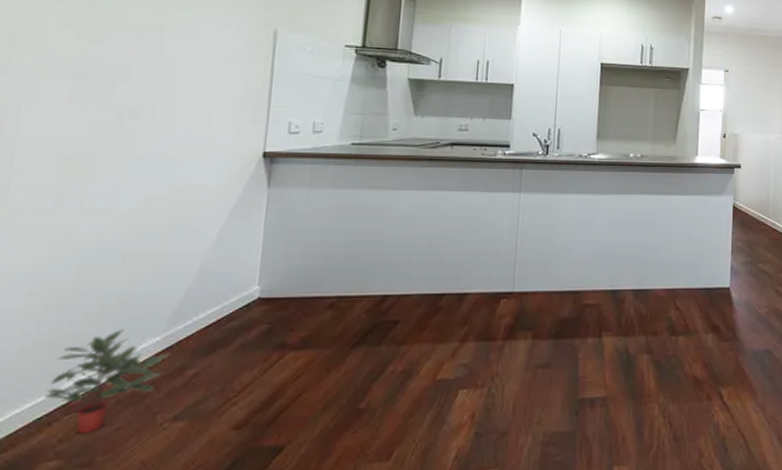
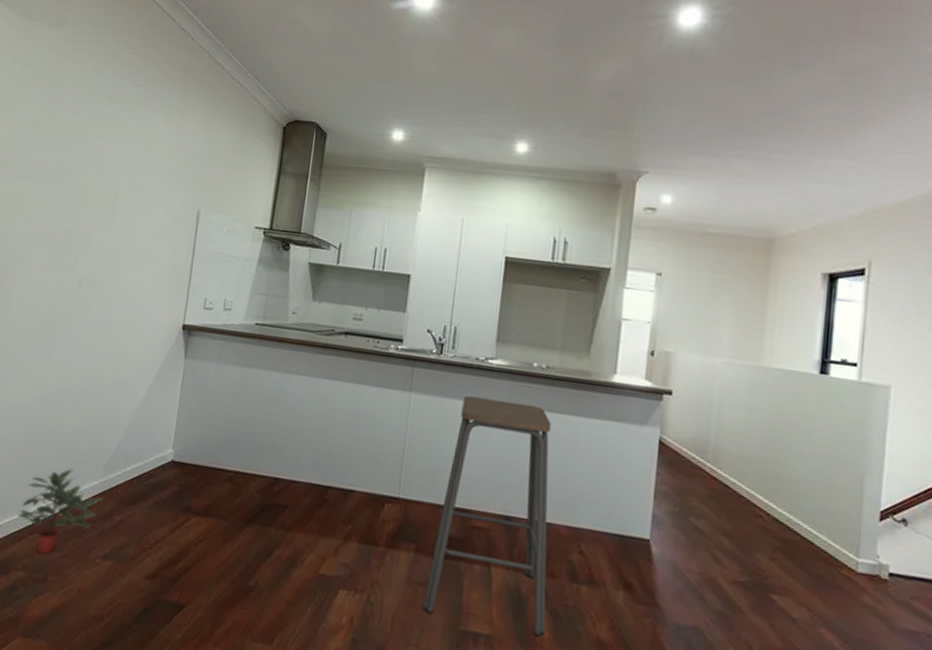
bar stool: none [543,189,652,392] -> present [423,395,551,638]

